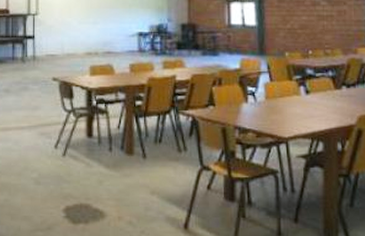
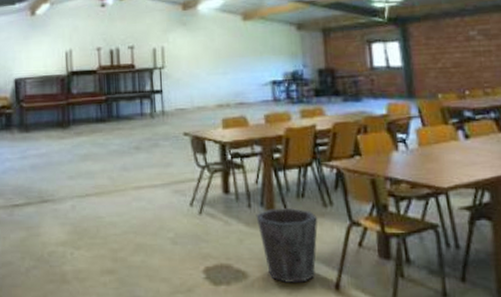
waste bin: none [116,152,173,222] -> present [256,208,318,283]

